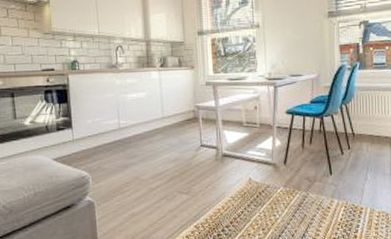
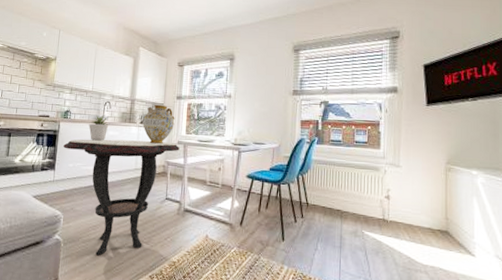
side table: none [77,85,209,212] -> present [63,139,180,255]
potted plant: none [102,63,126,92] -> present [88,116,110,141]
ceramic jug: none [163,43,200,88] -> present [143,104,175,144]

